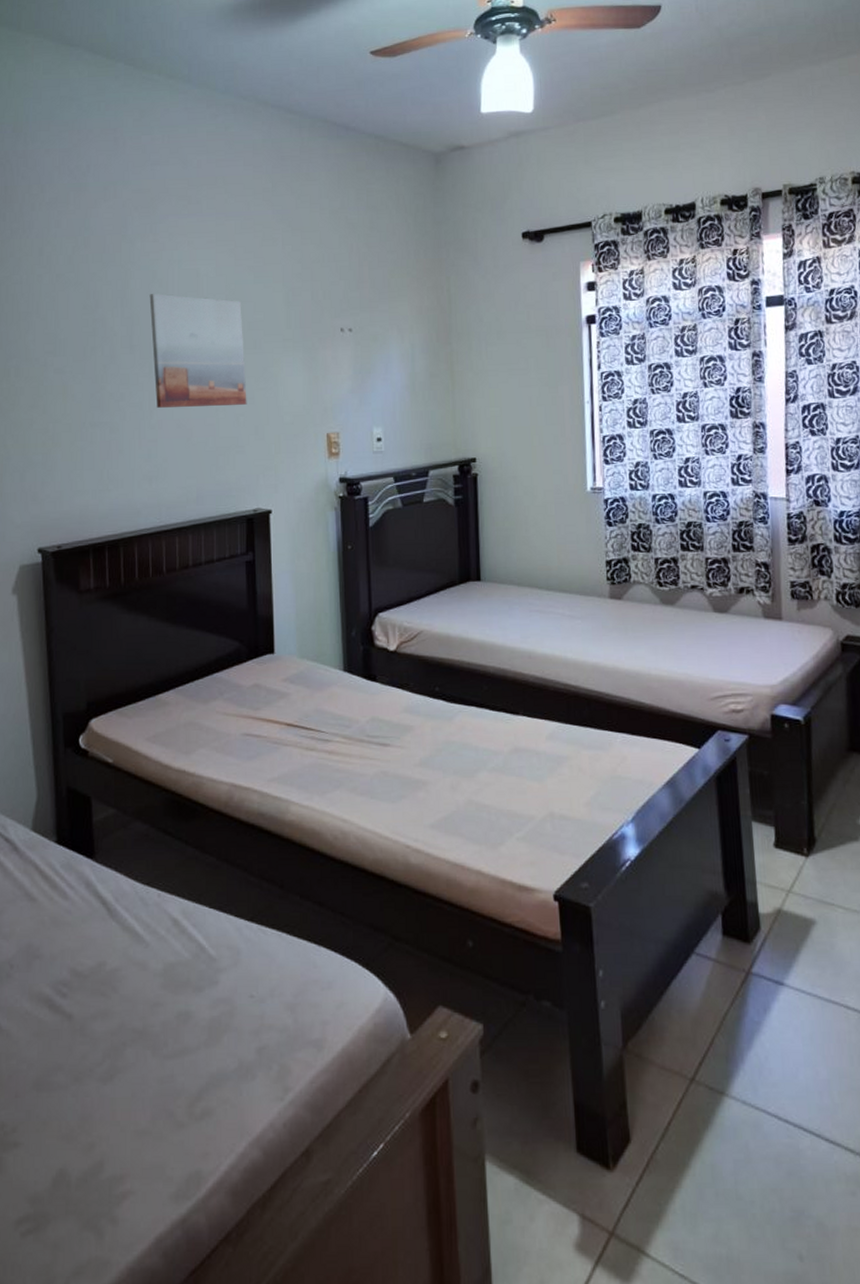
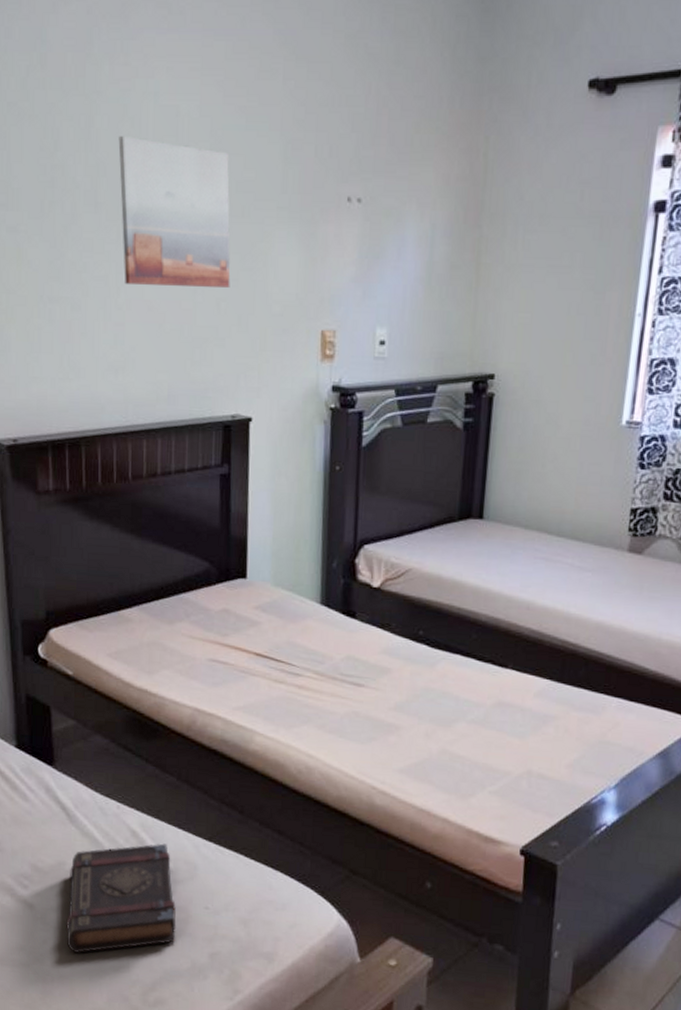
book: none [107,929,222,1067] -> present [66,843,177,954]

